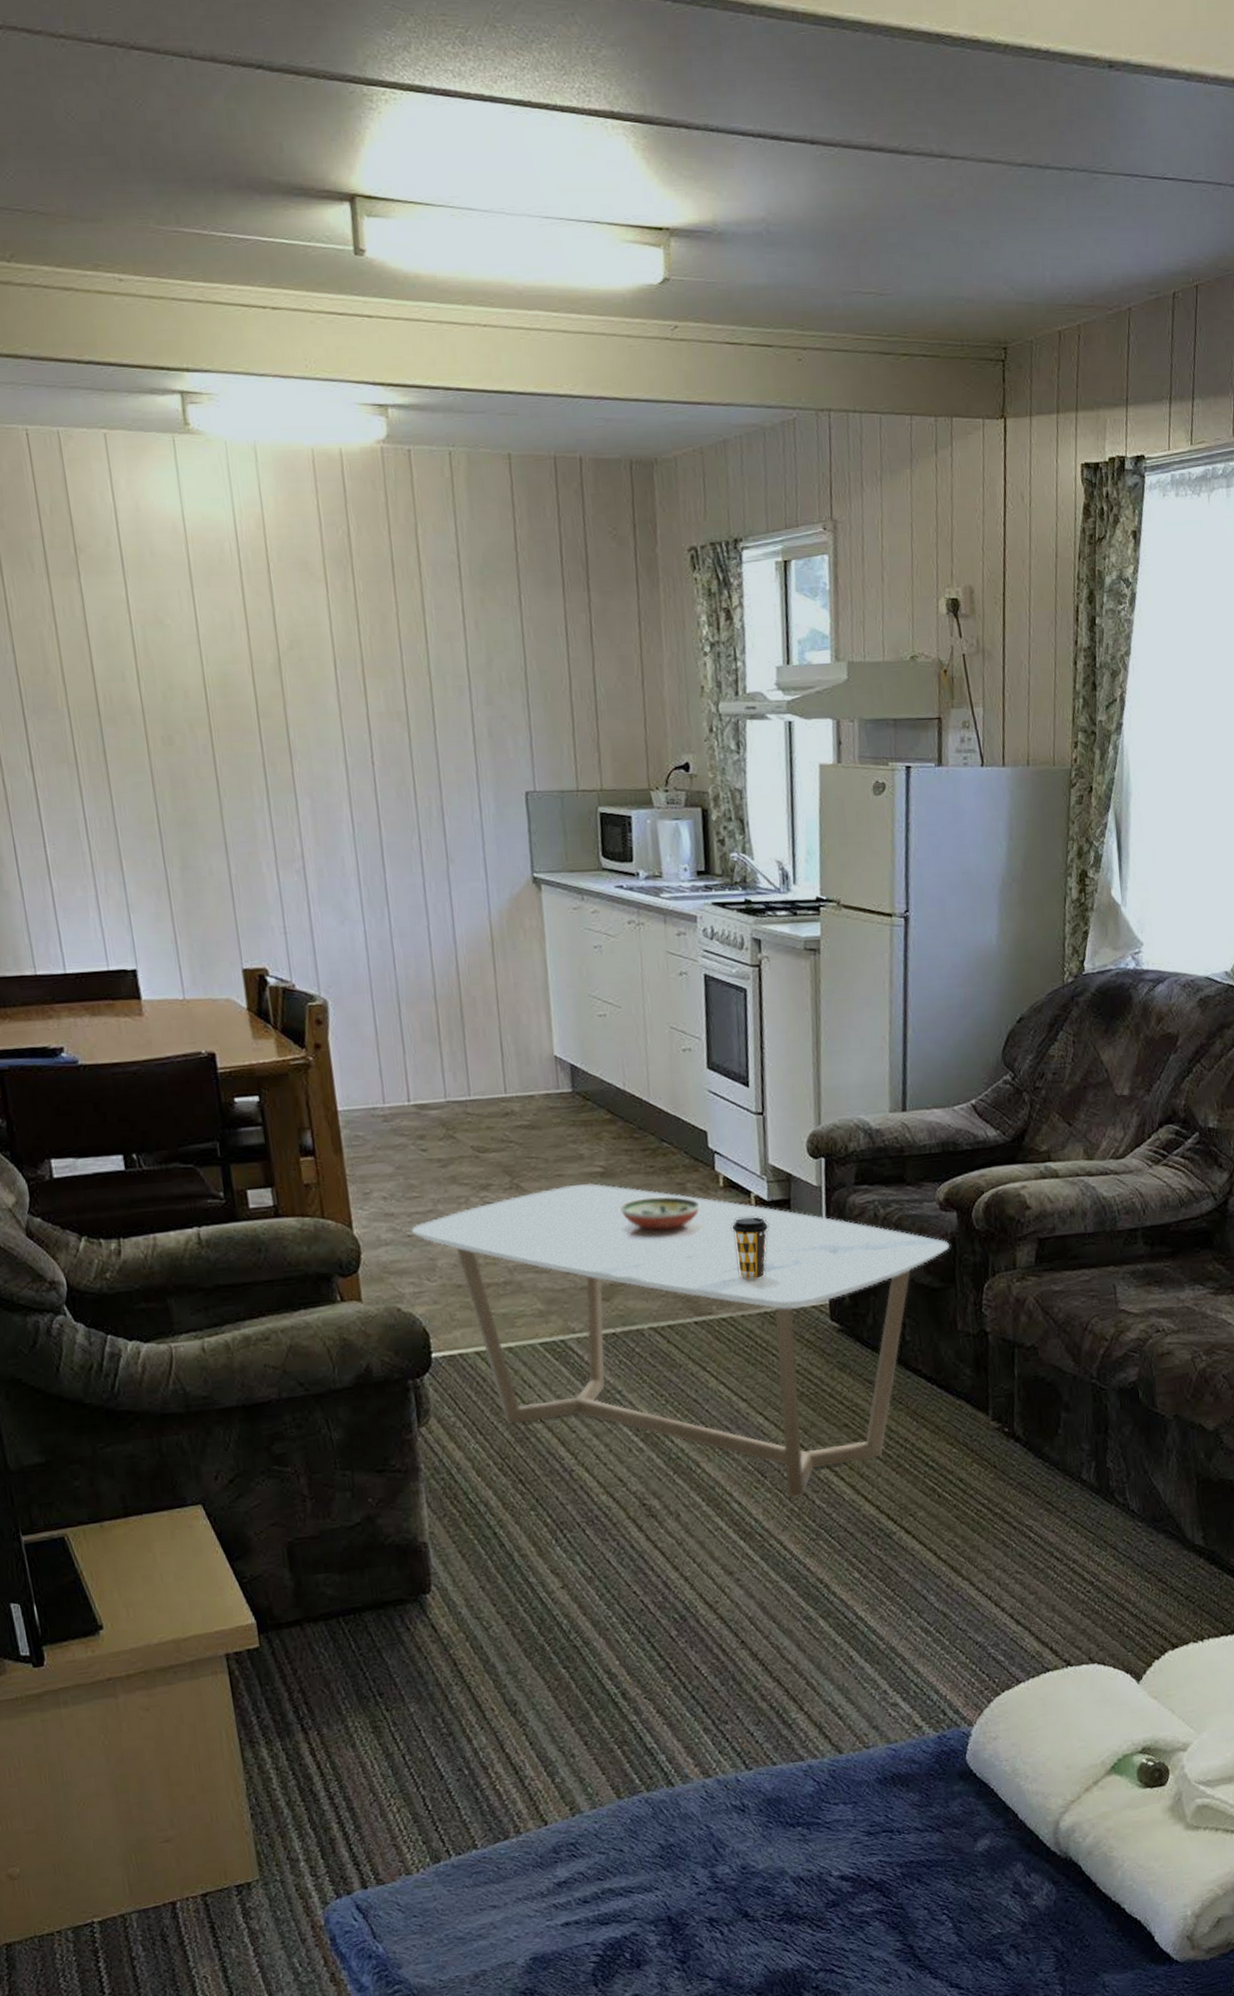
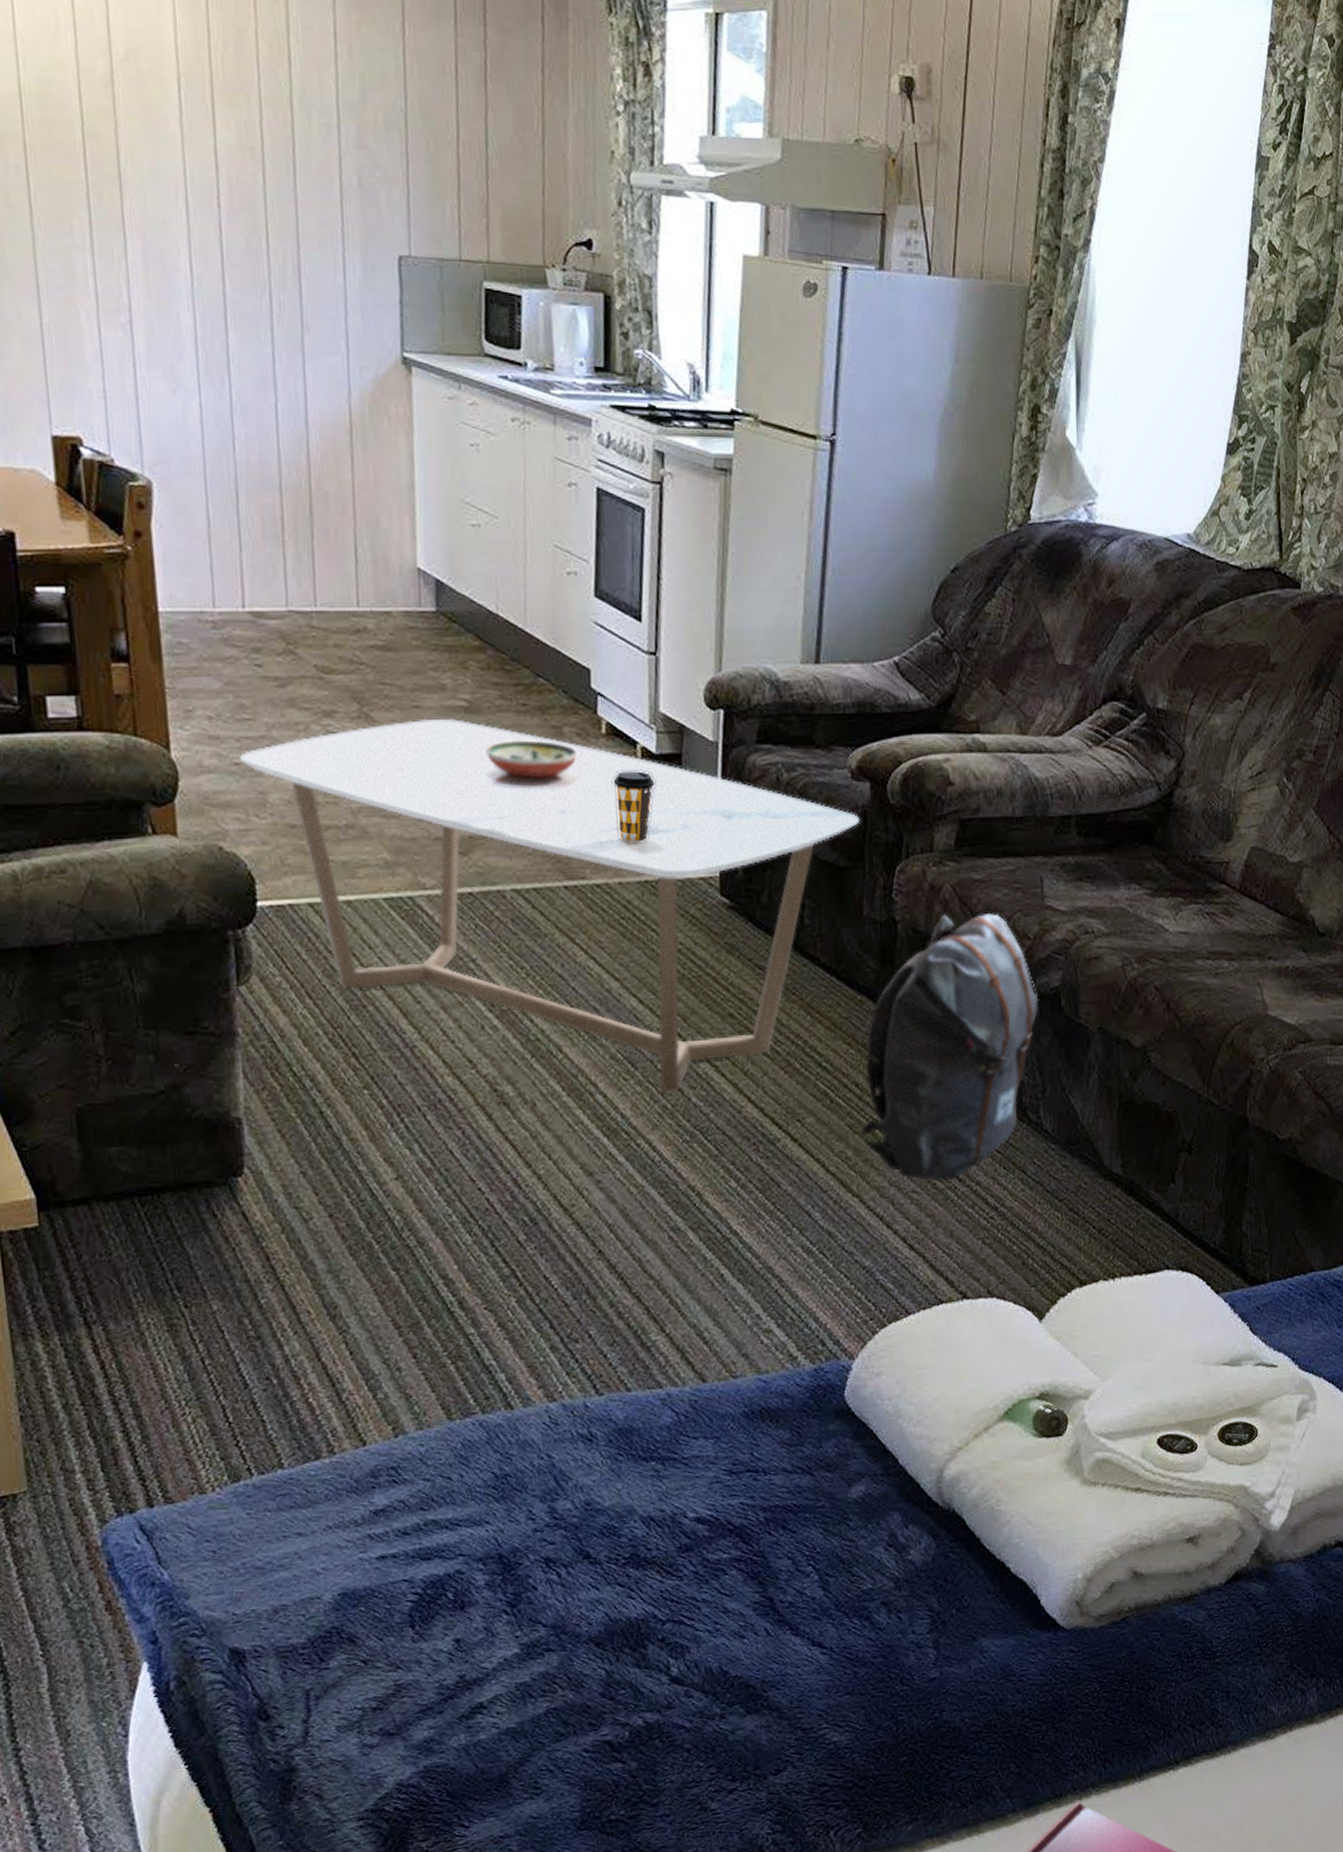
backpack: none [967,1319,1119,1562] -> present [861,913,1039,1182]

